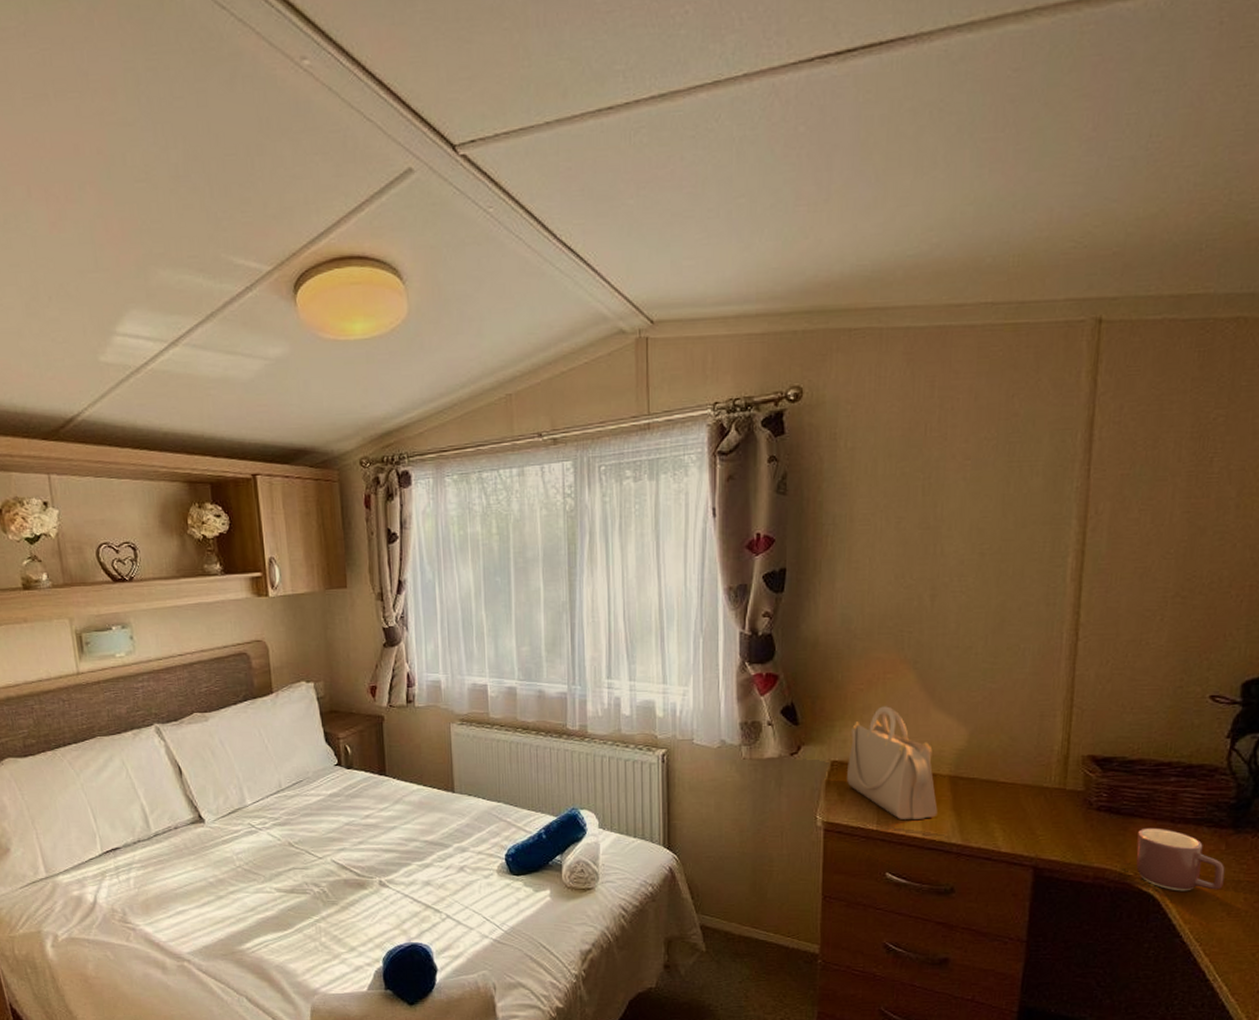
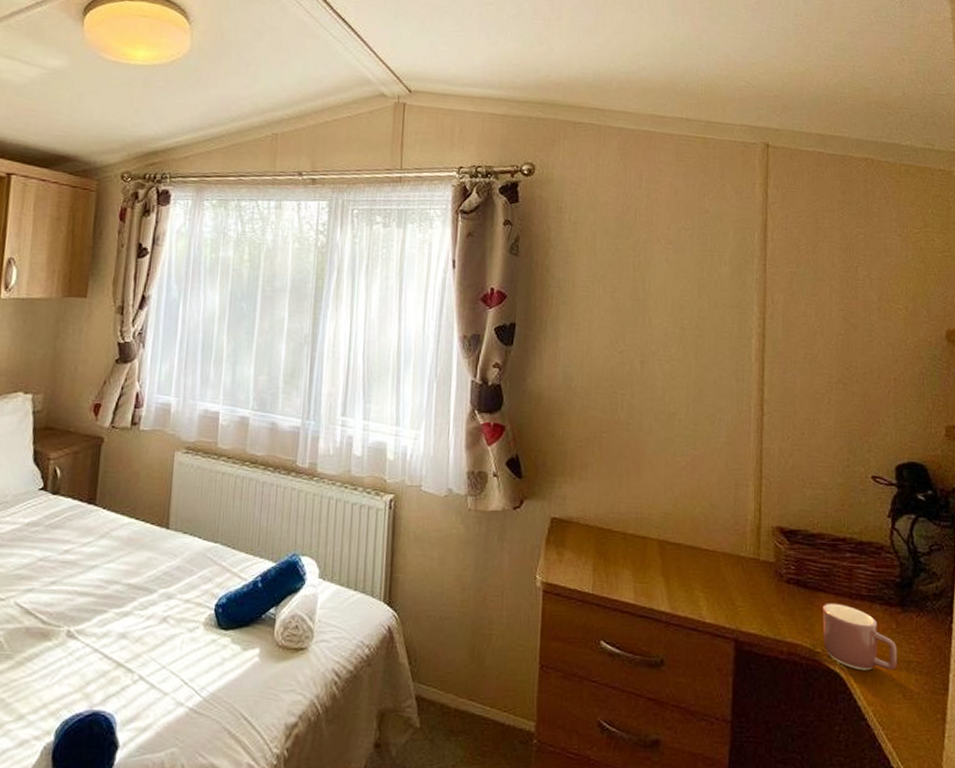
handbag: present [847,706,938,819] -> none [565,465,648,584]

